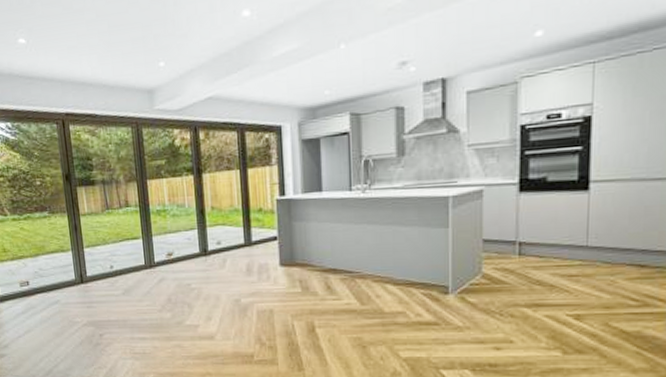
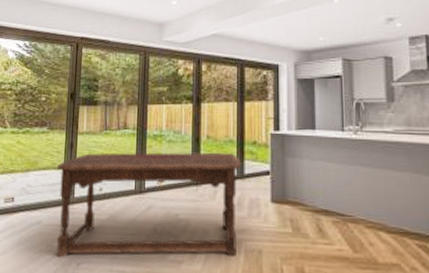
dining table: none [64,222,249,331] -> present [56,153,241,258]

